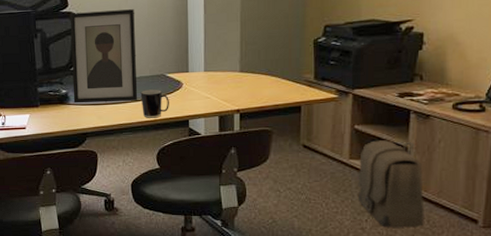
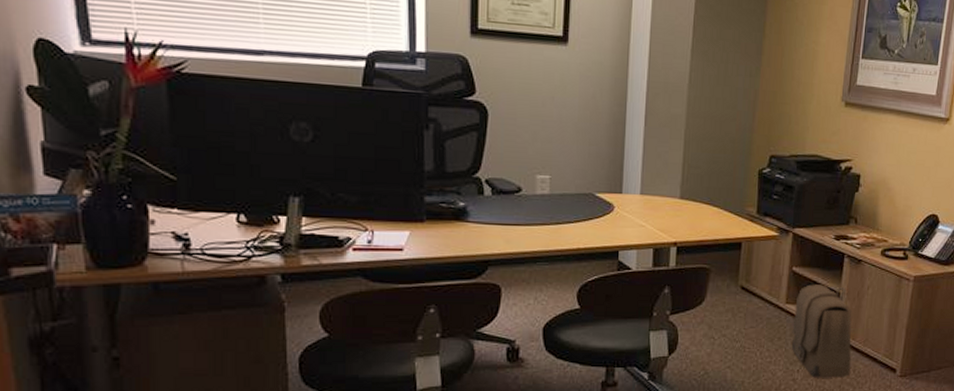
picture frame: present [70,9,138,104] -> none [474,103,563,223]
mug: present [140,89,169,118] -> none [562,210,597,246]

